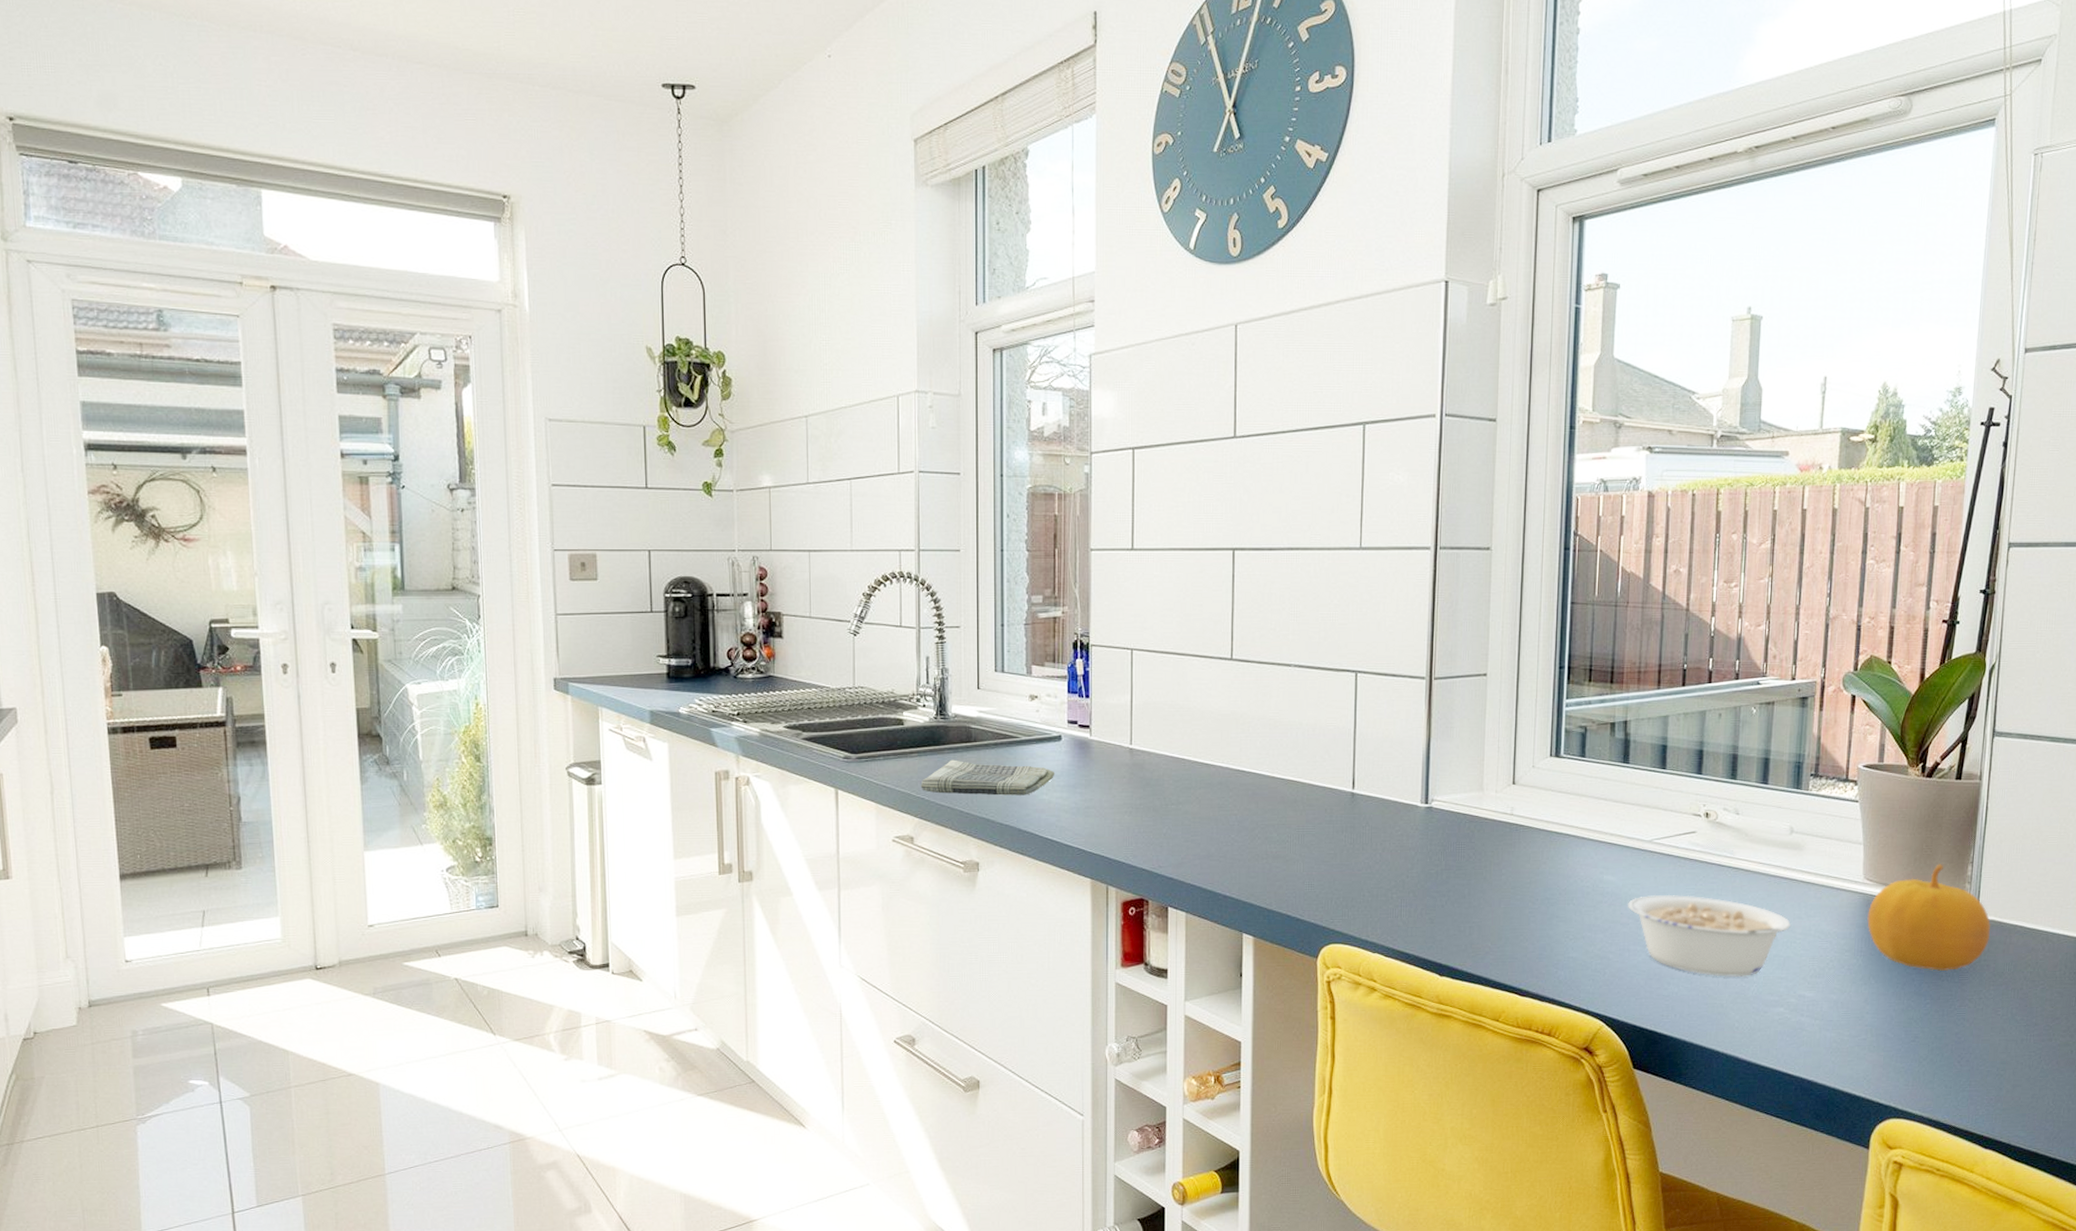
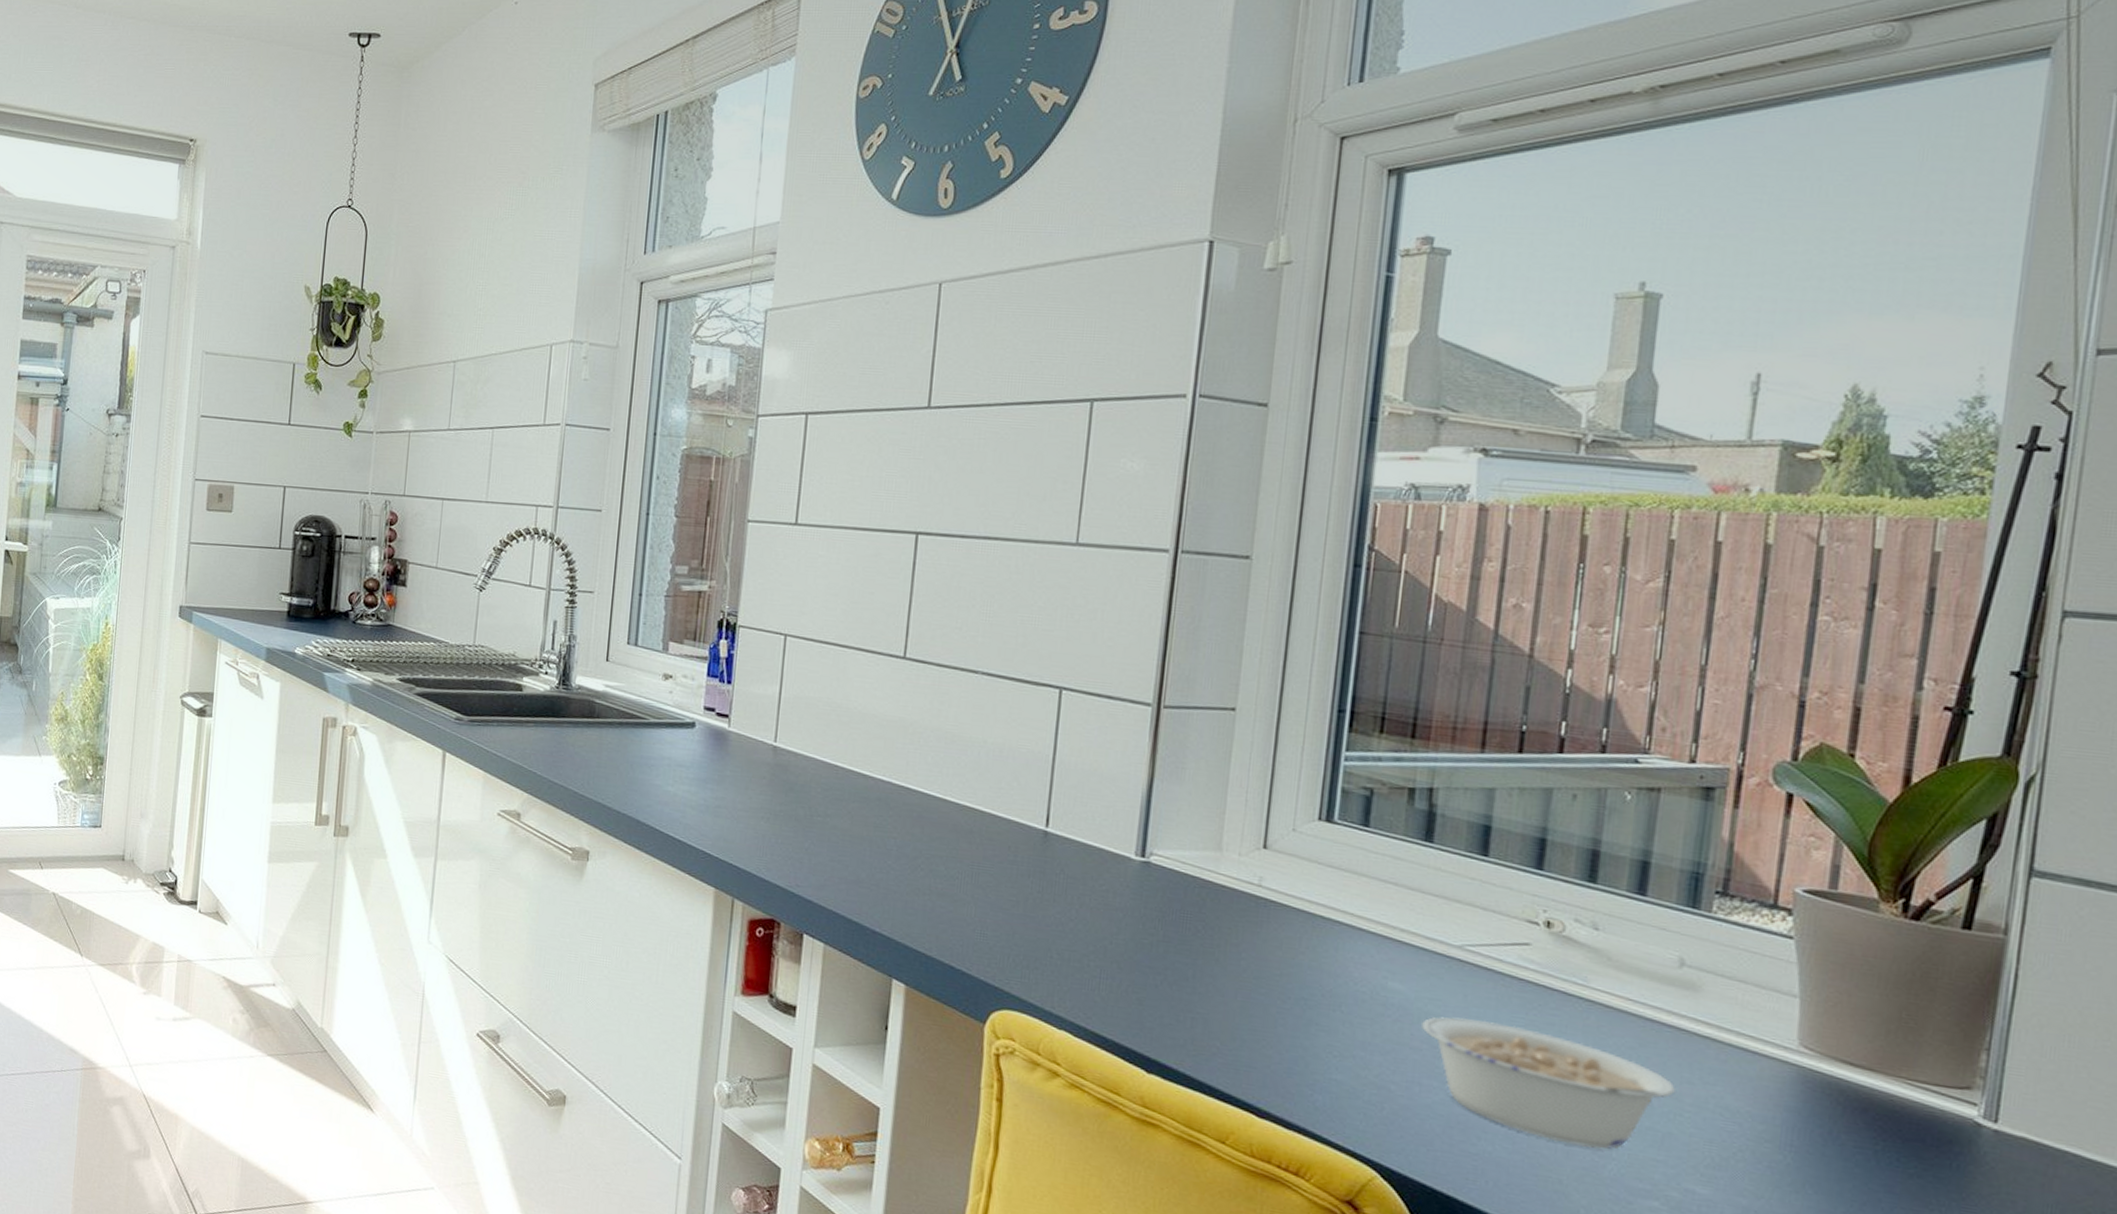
dish towel: present [920,759,1055,796] -> none [533,734,685,784]
fruit: present [1867,864,1991,971] -> none [1802,1043,2021,1199]

